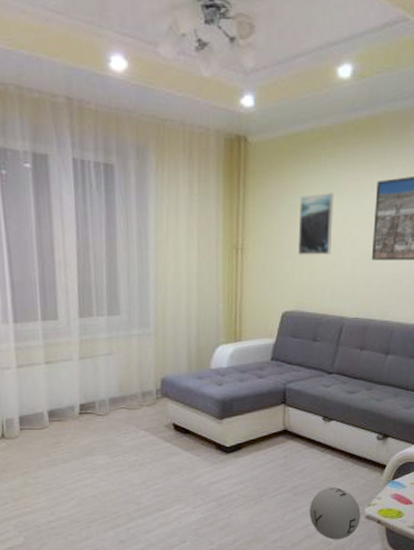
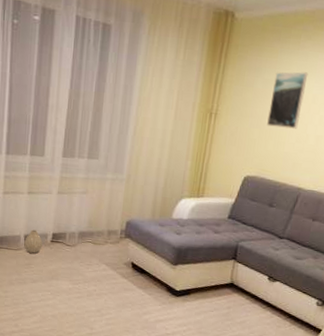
vase: none [48,403,70,430] -> present [24,229,43,254]

